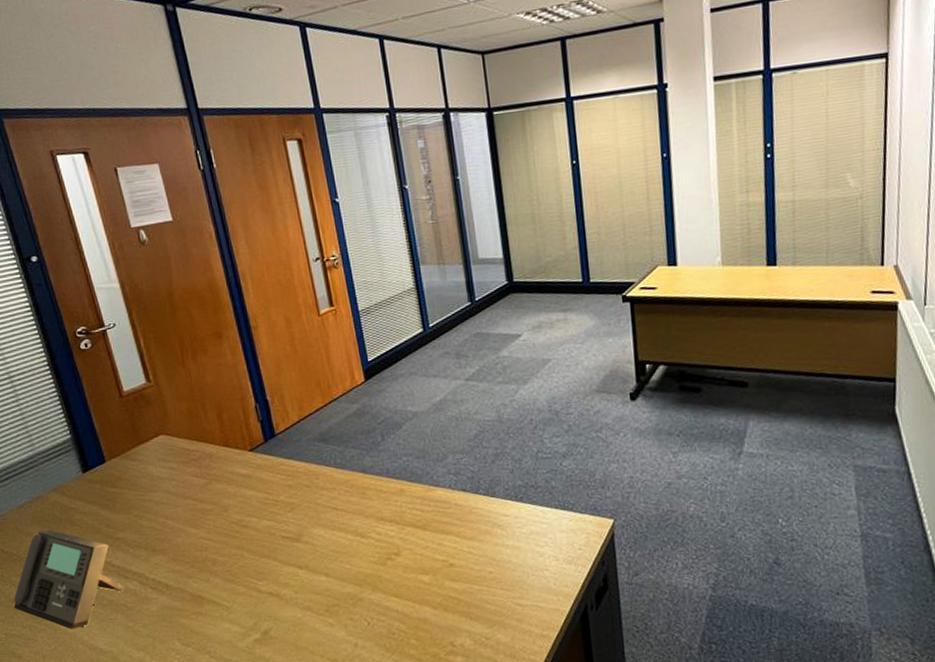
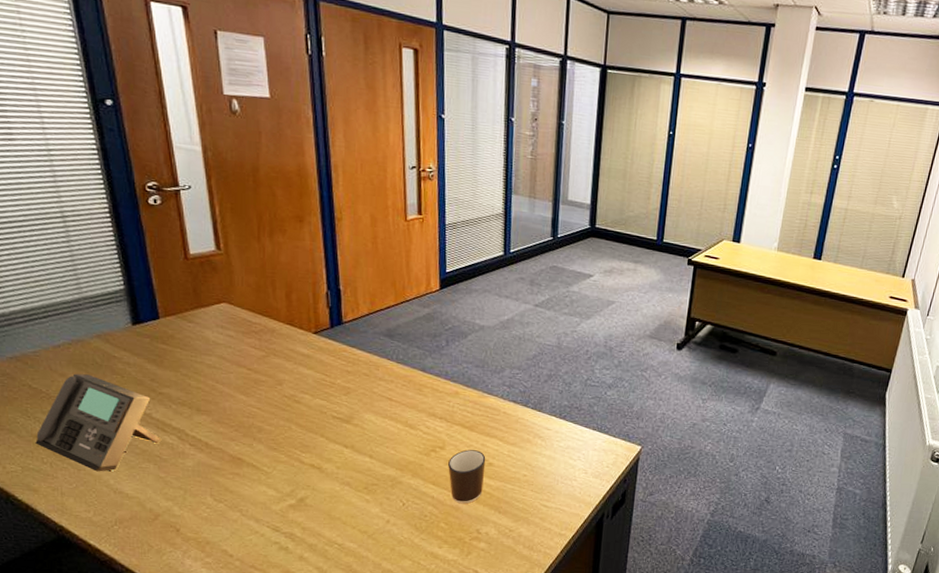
mug: none [407,551,449,615] -> present [448,449,486,504]

